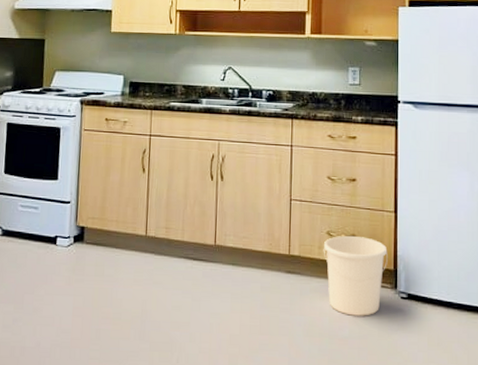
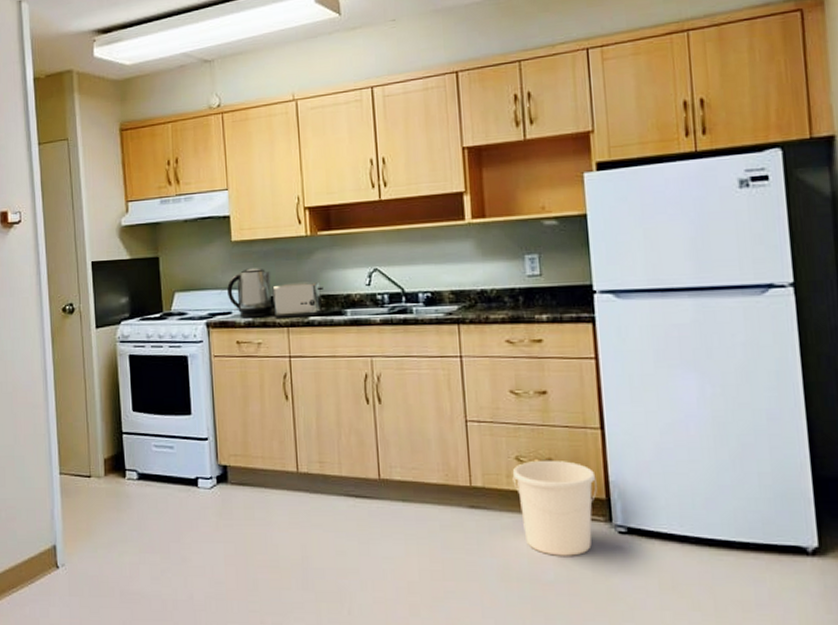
kettle: none [102,56,142,100] -> present [227,268,273,318]
toaster: none [140,72,185,103] -> present [272,281,323,320]

